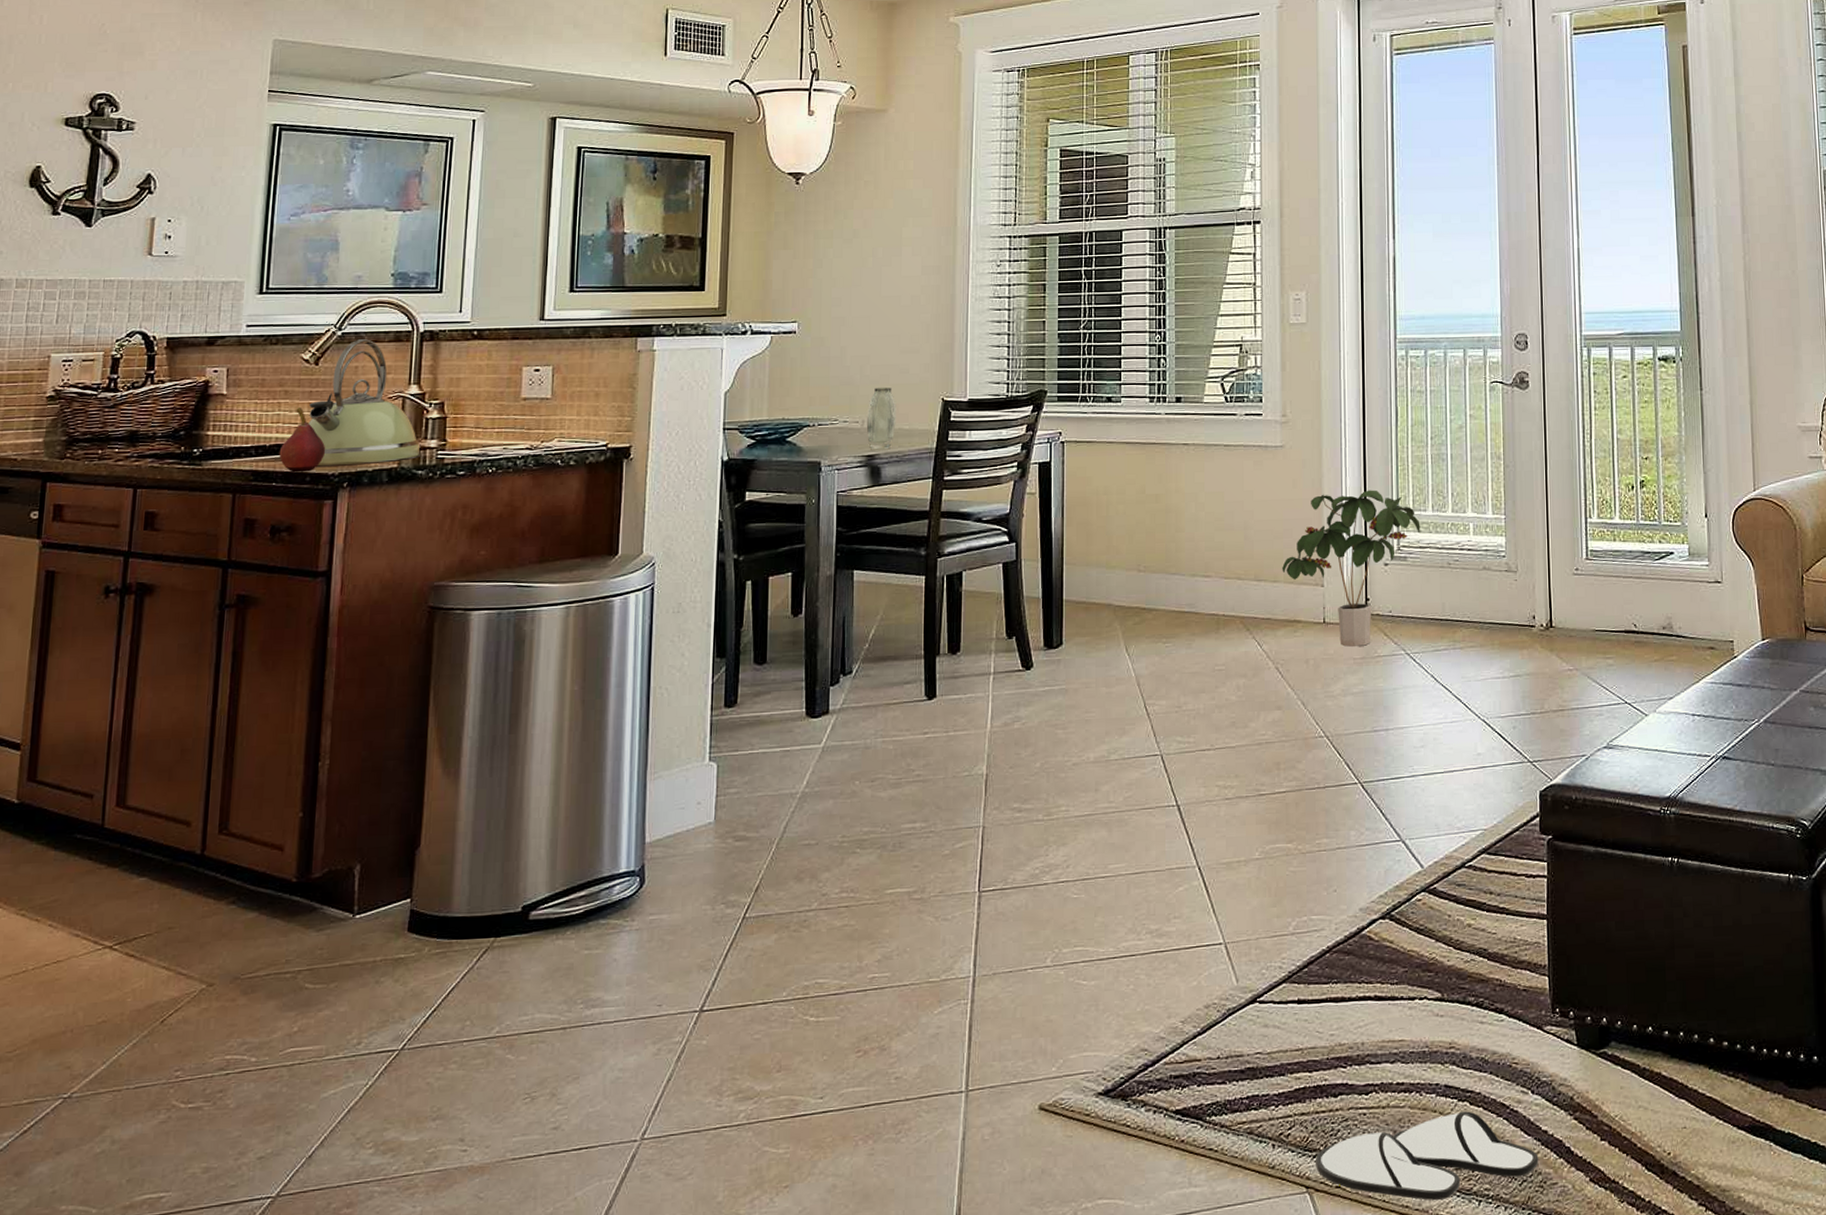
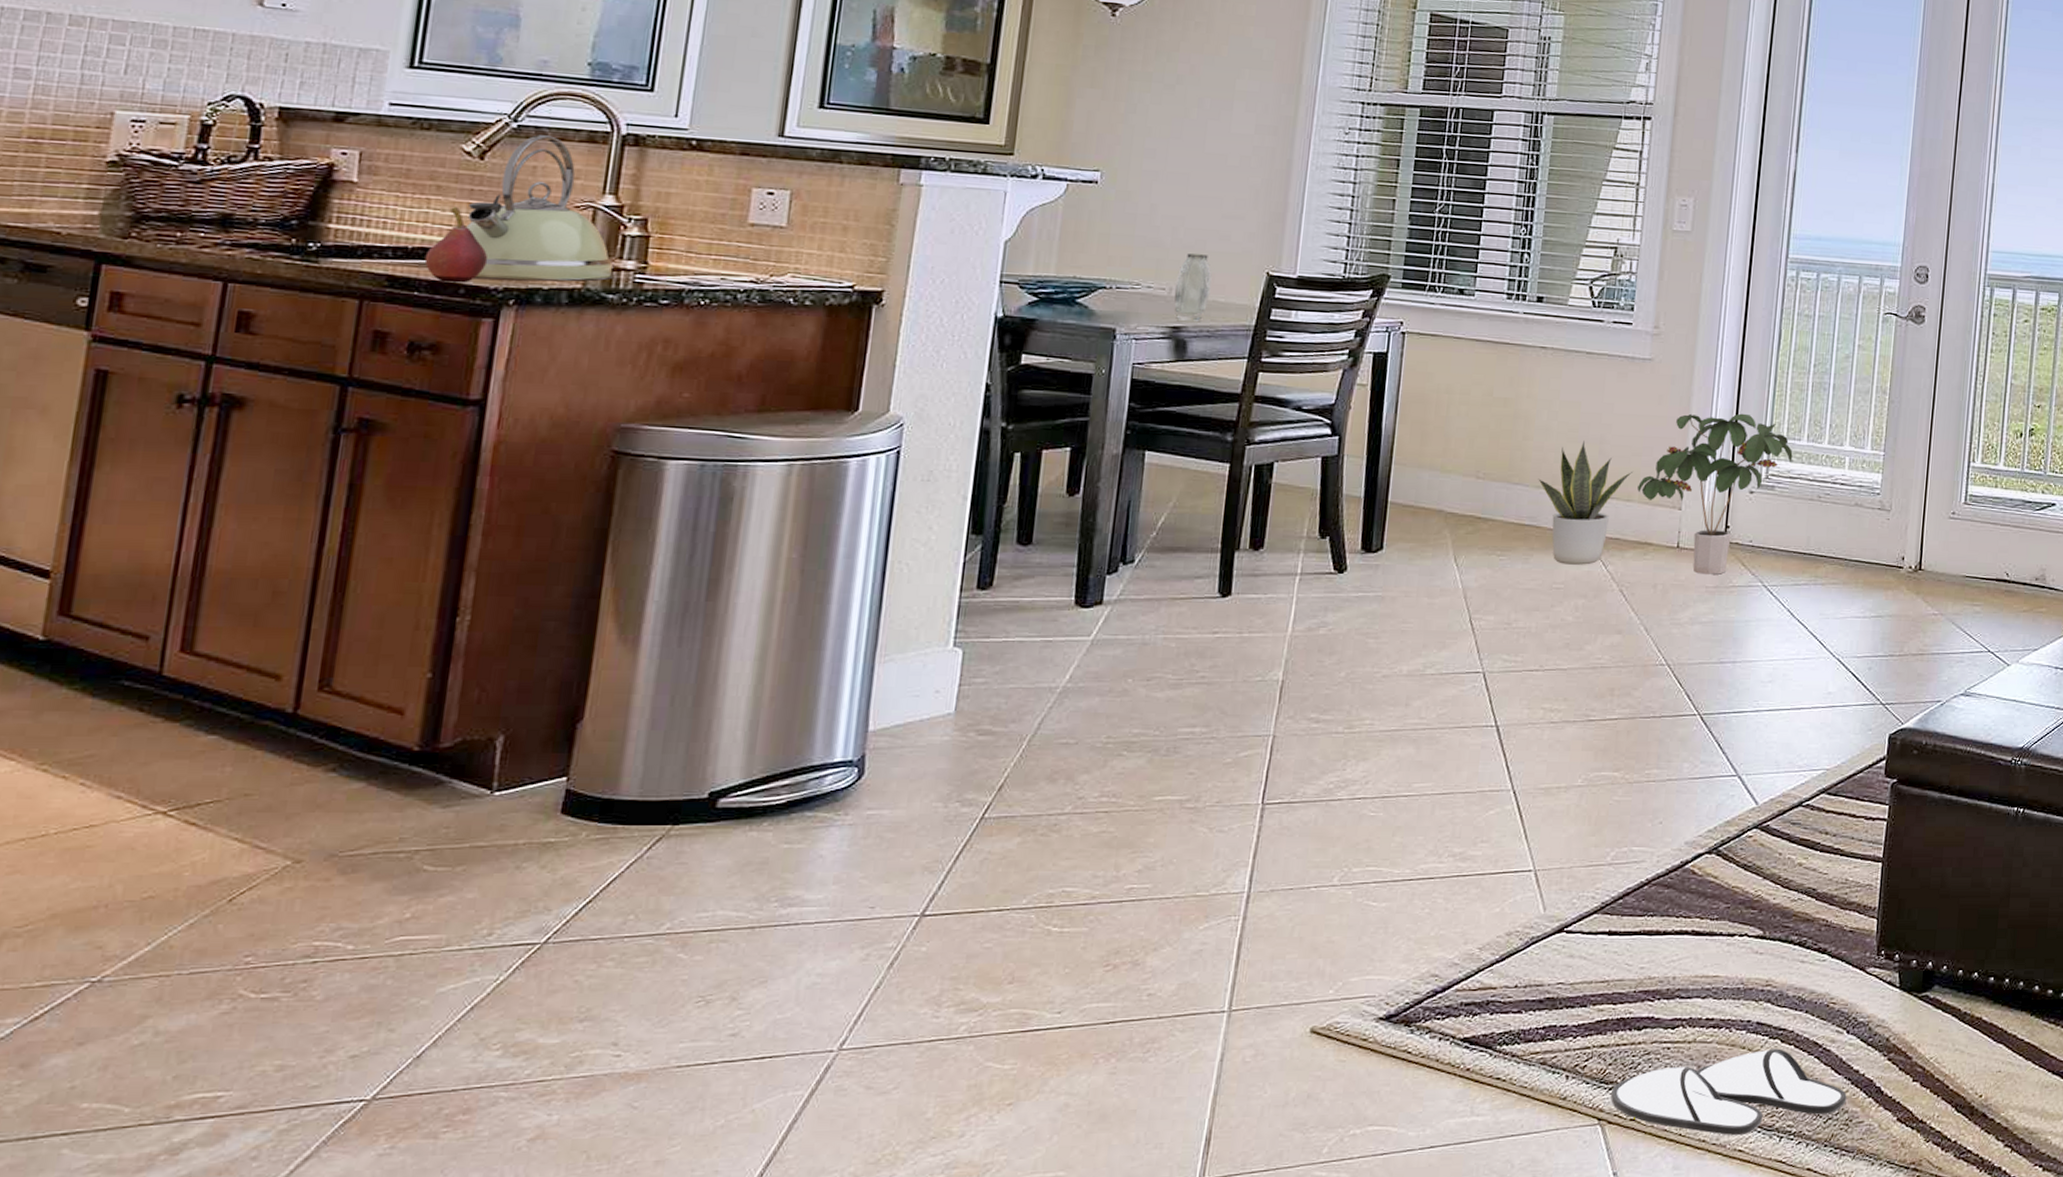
potted plant: none [1192,528,1276,647] -> present [1538,441,1632,565]

